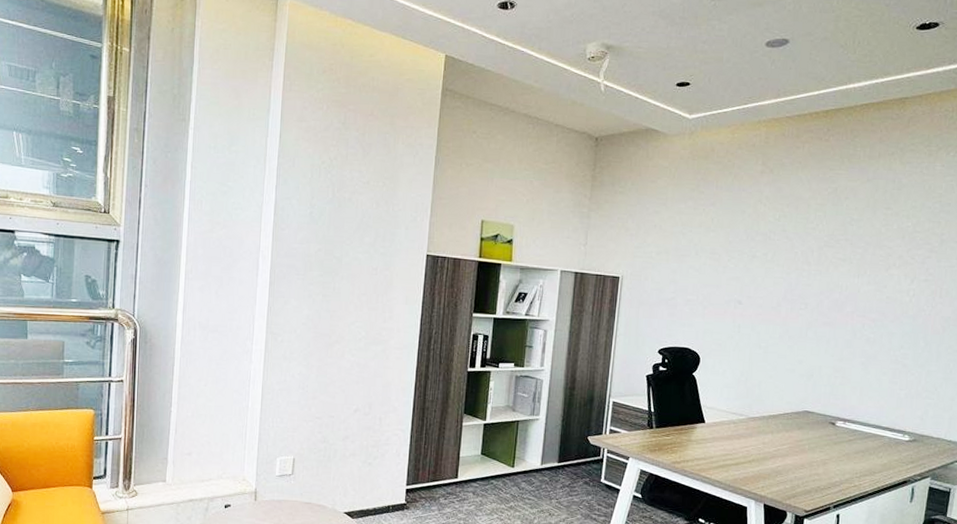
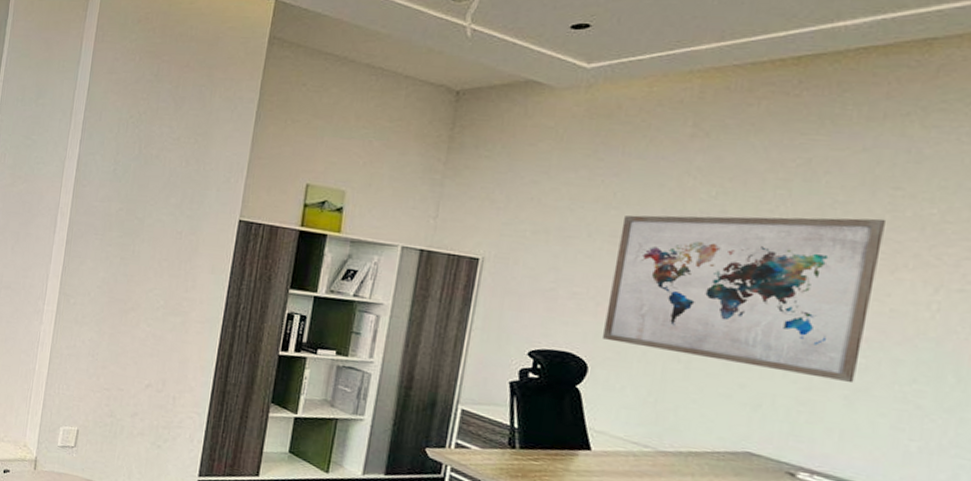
wall art: none [708,231,882,353] -> present [601,215,885,384]

